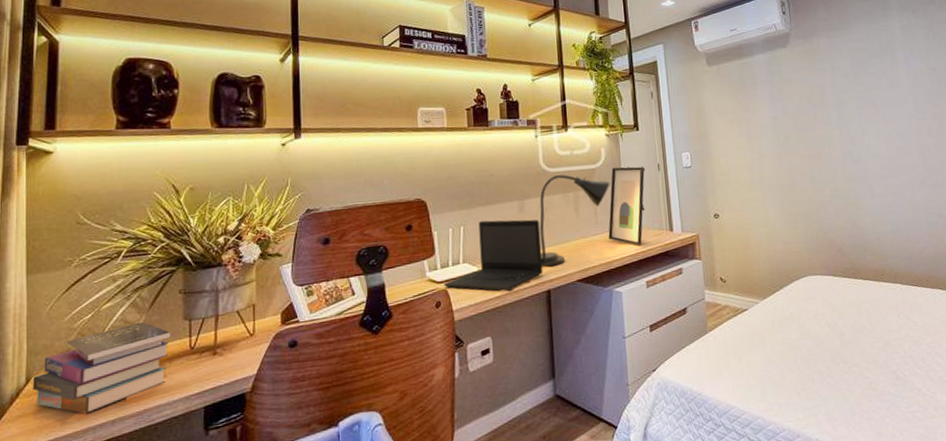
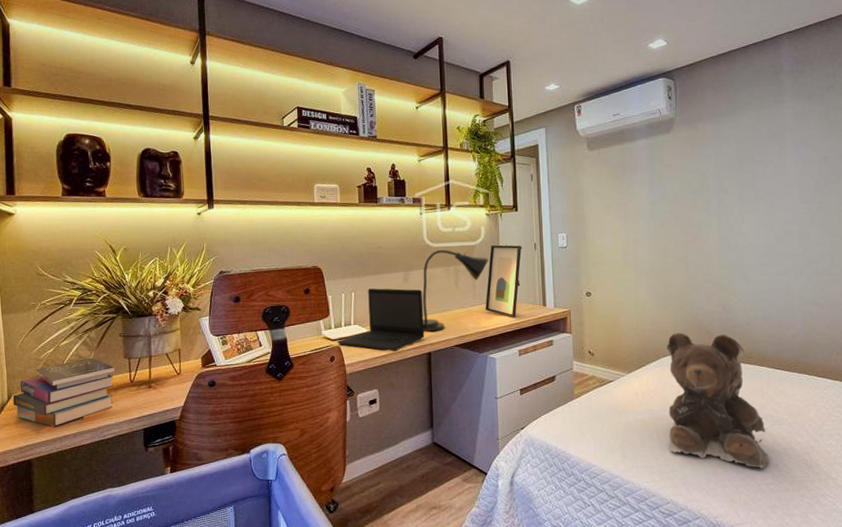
teddy bear: none [799,251,912,396] -> present [666,333,769,469]

